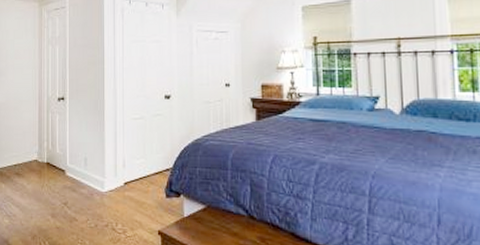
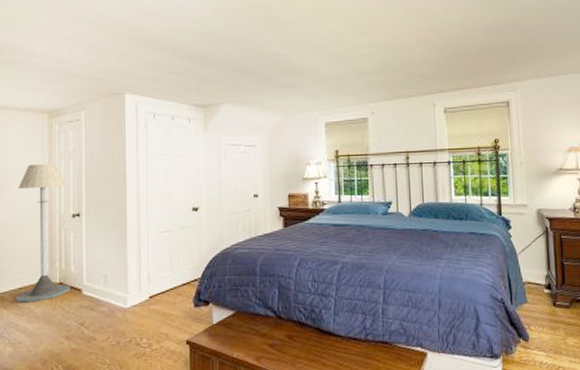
floor lamp: none [11,49,57,179] -> present [15,163,71,303]

